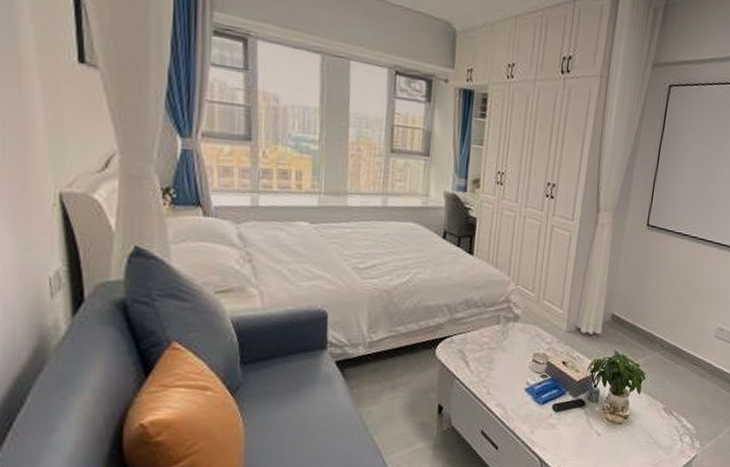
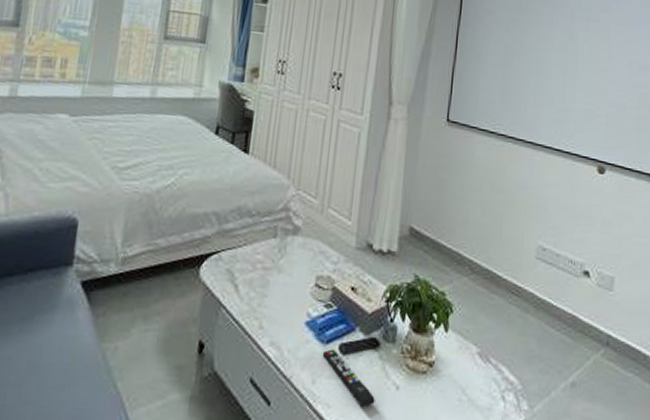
remote control: none [539,408,581,450] -> present [322,349,375,408]

